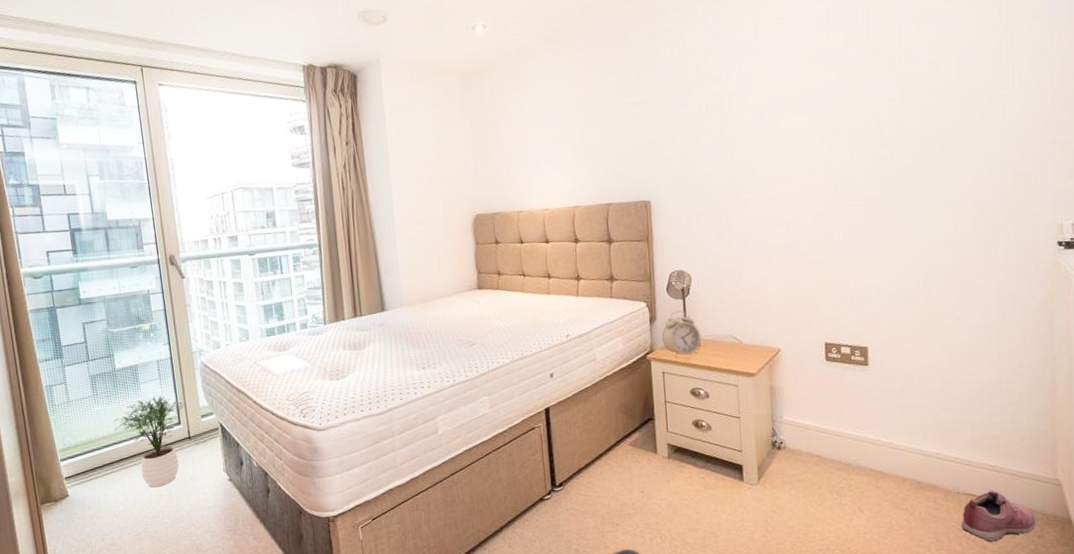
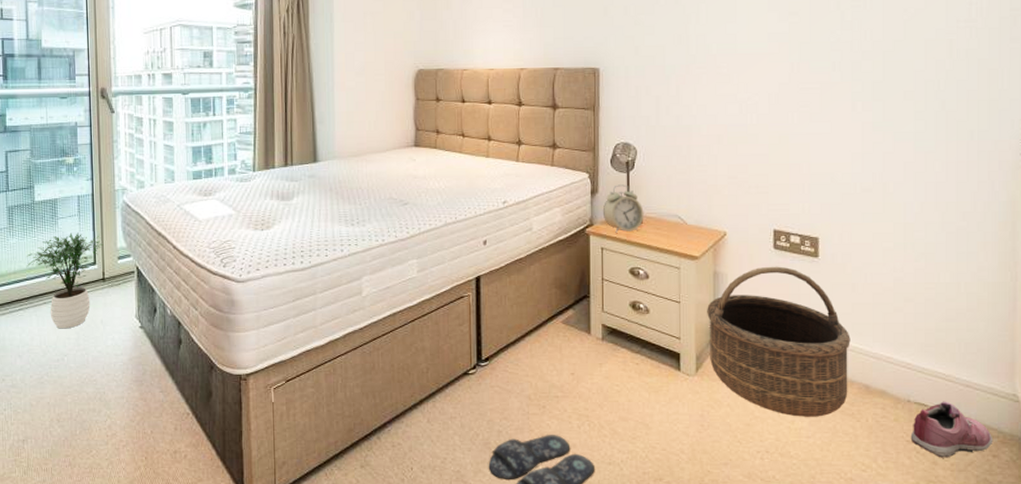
basket: none [765,376,902,515] -> present [707,266,851,417]

